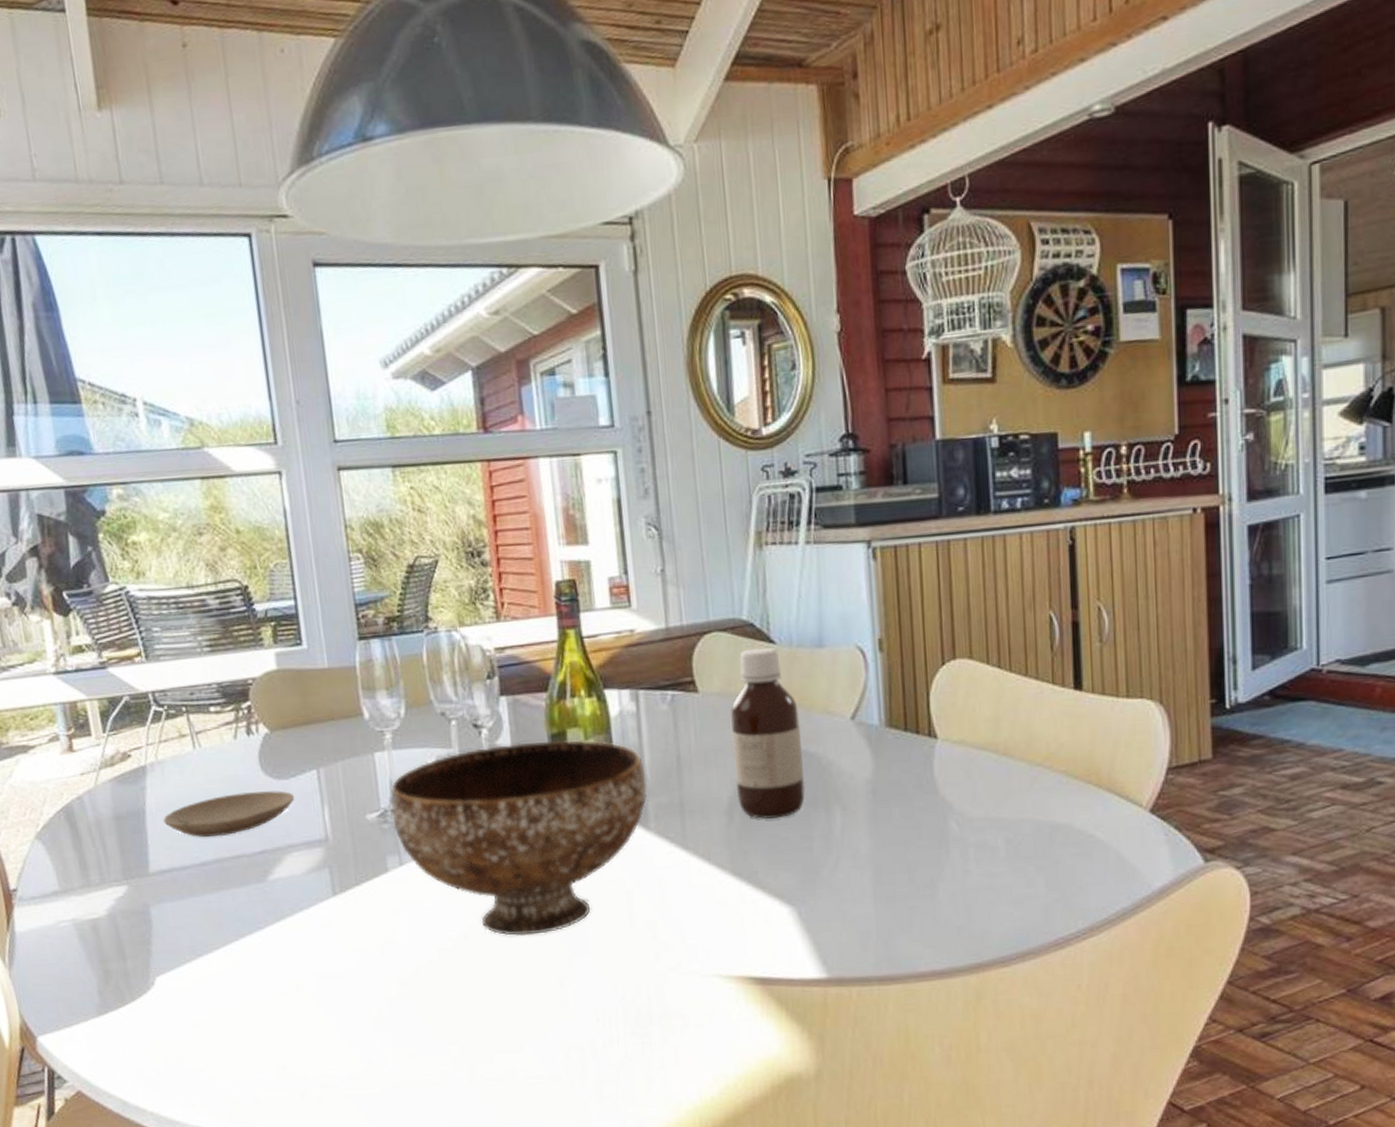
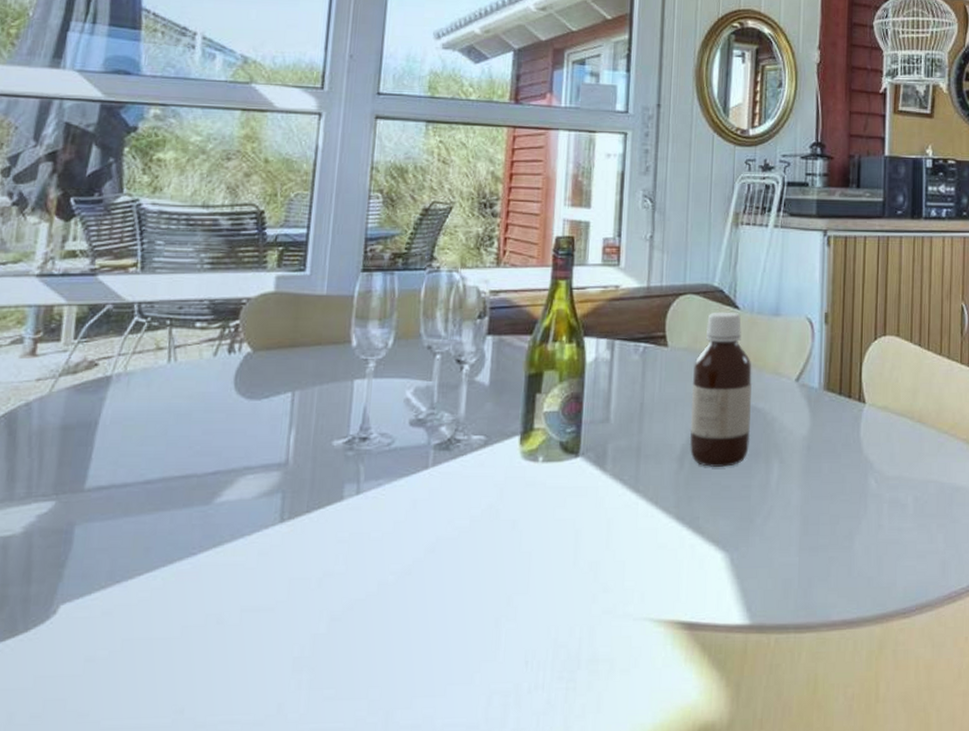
plate: present [163,790,294,838] -> none [115,411,262,455]
bowl: present [390,739,648,936] -> none [358,380,611,572]

